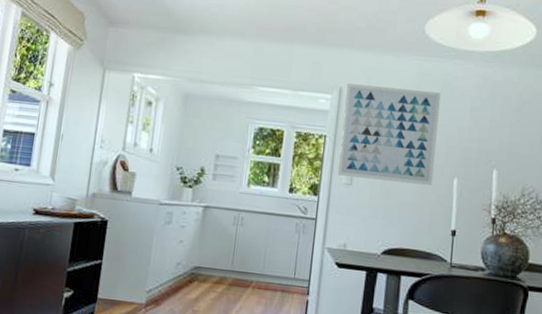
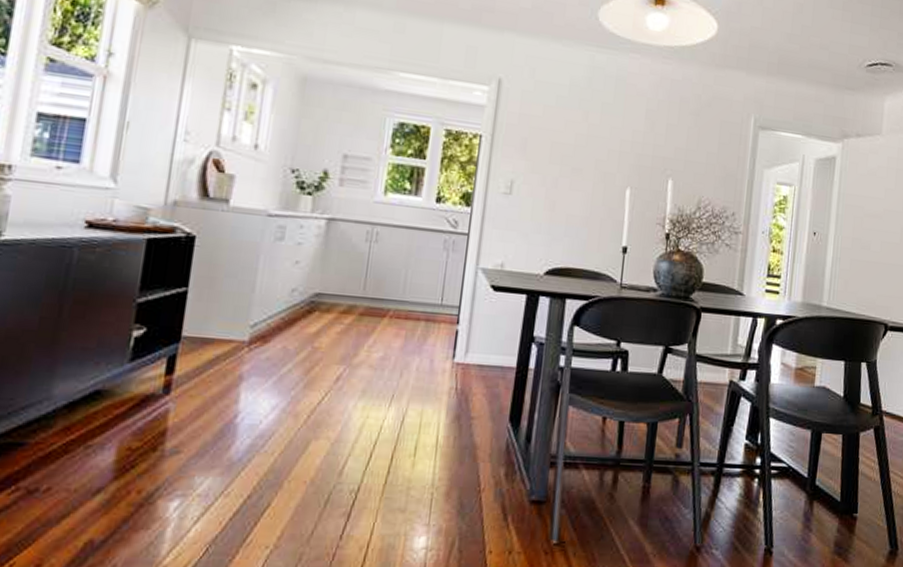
wall art: present [337,83,441,185] -> none [494,74,614,196]

